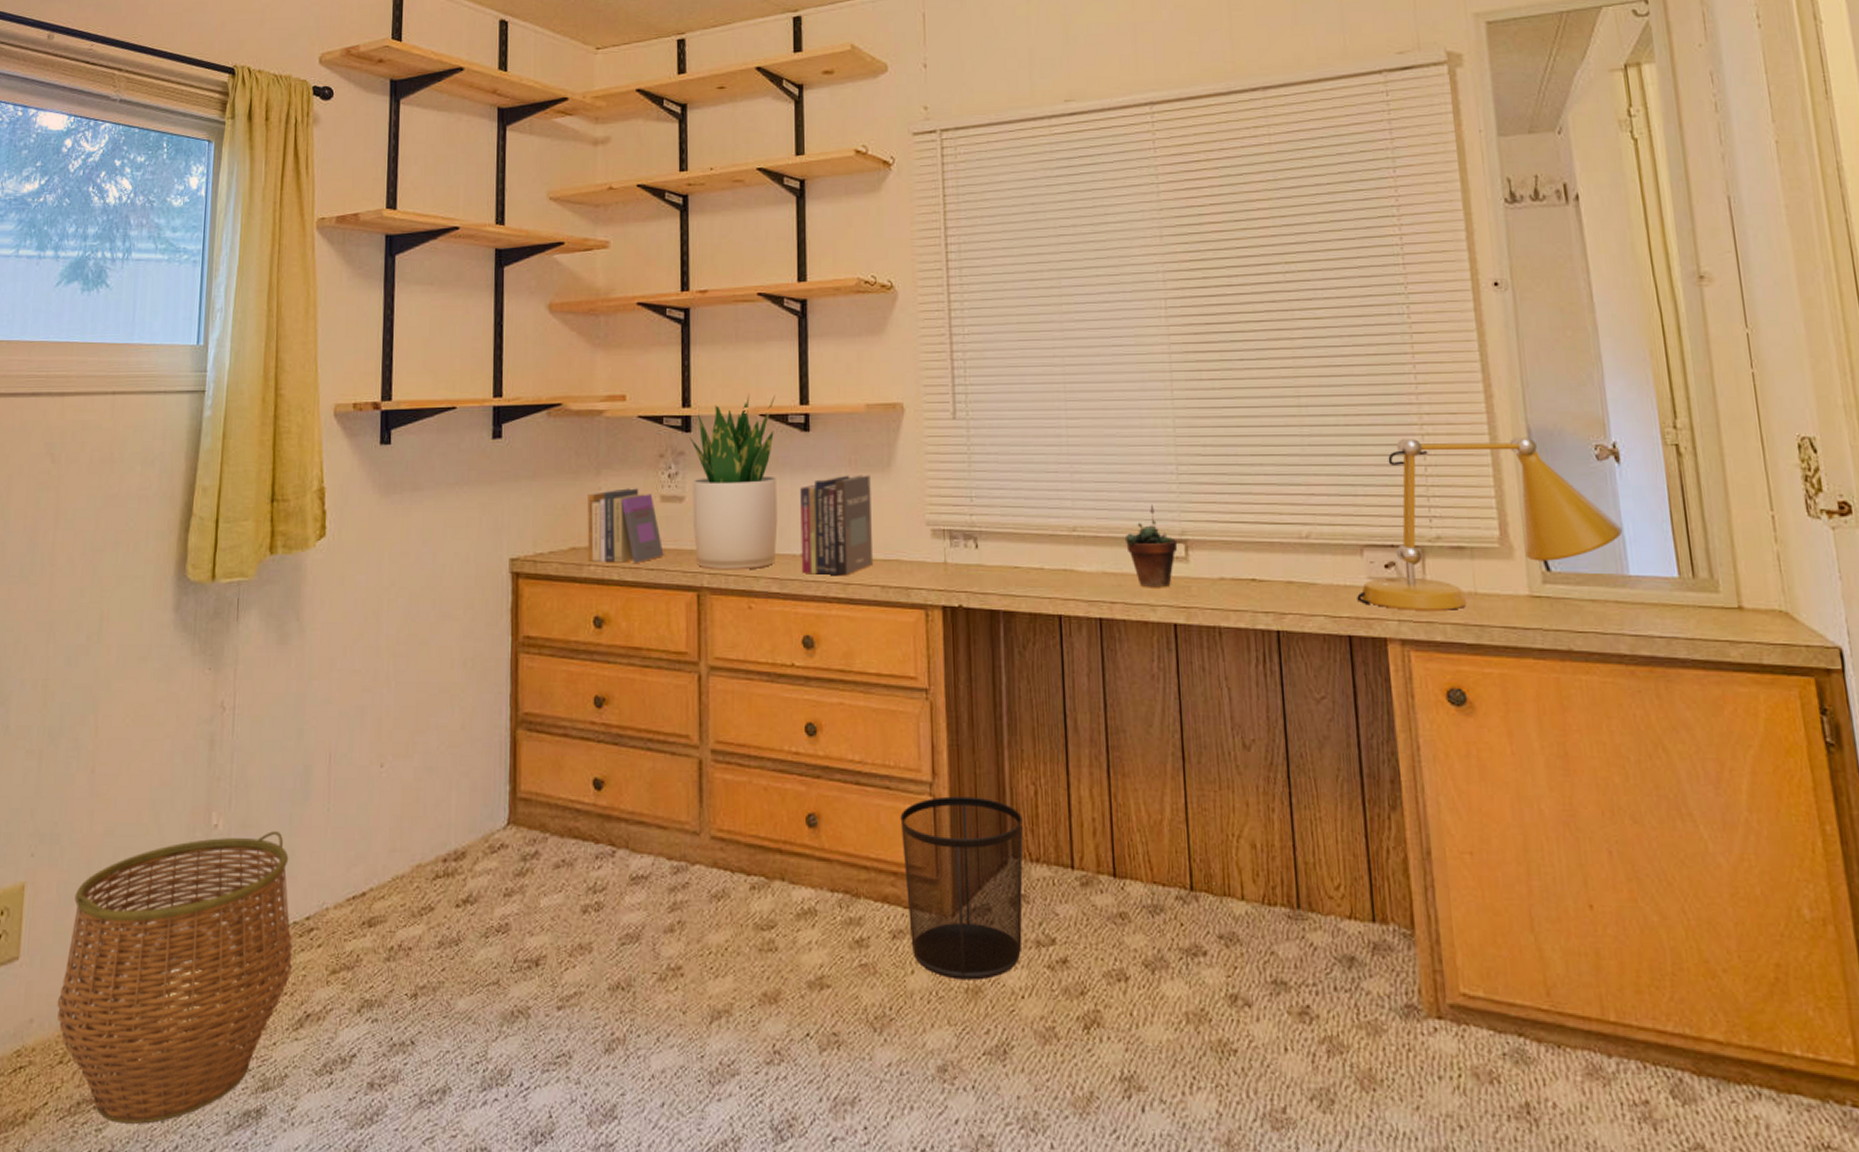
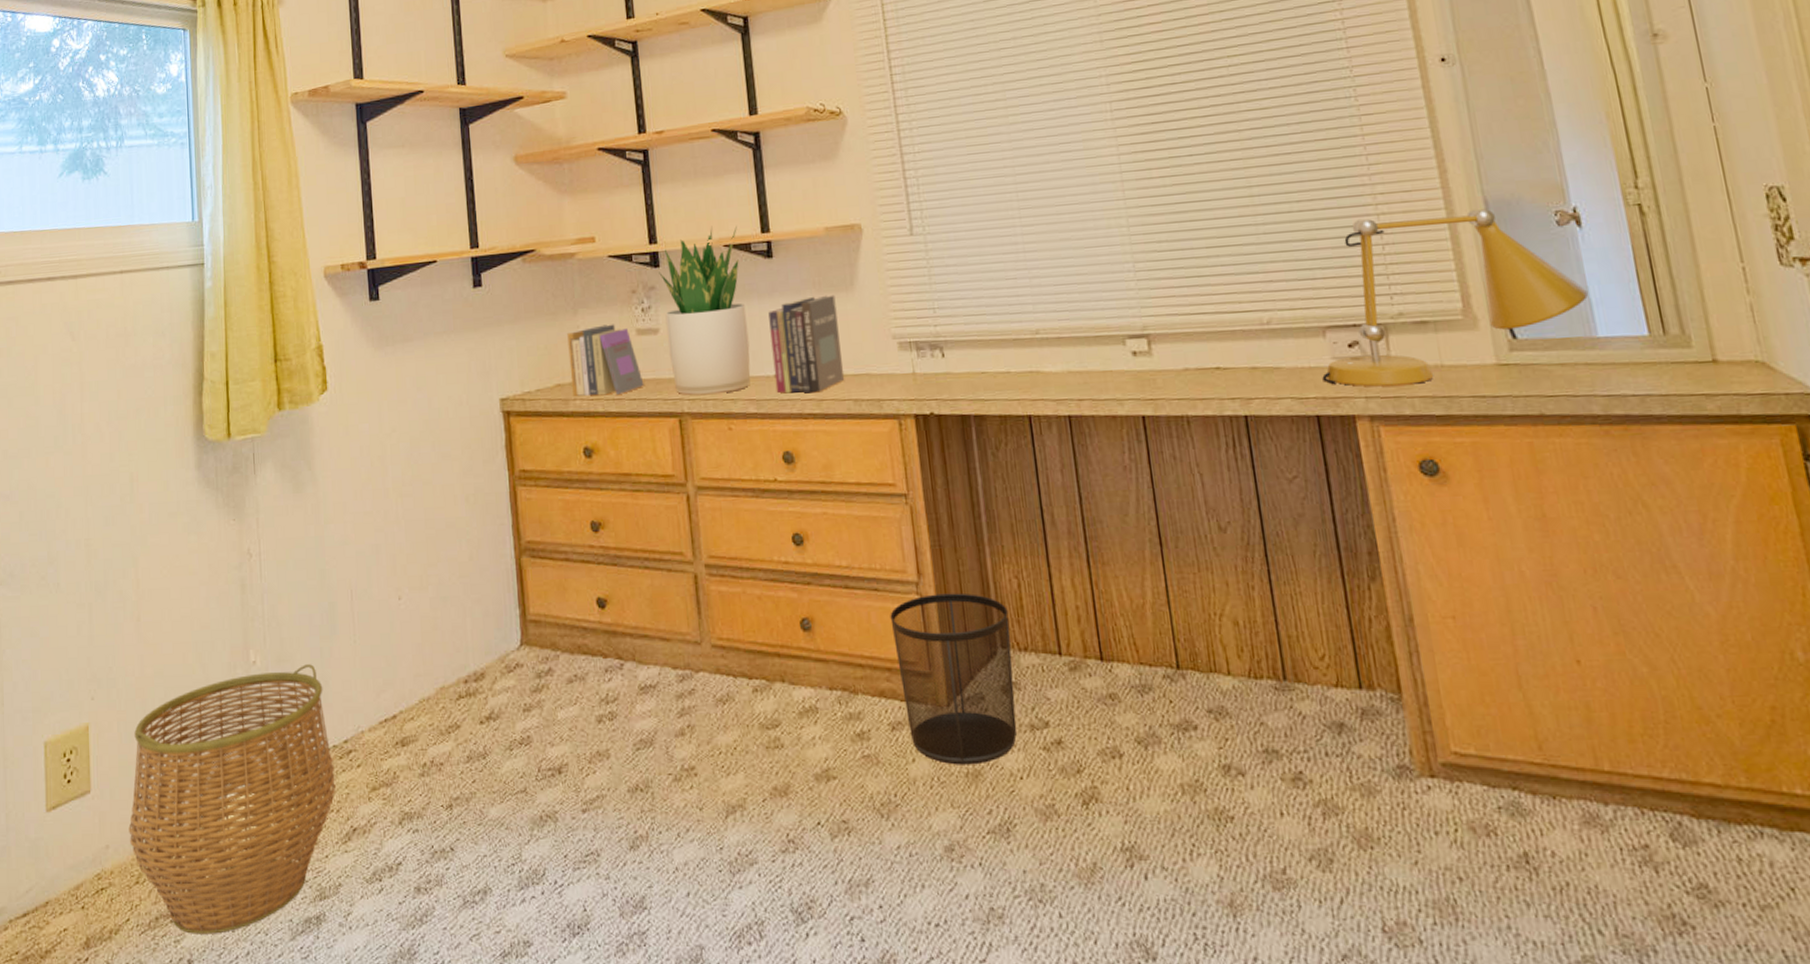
succulent plant: present [1124,504,1178,588] -> none [1087,302,1140,384]

